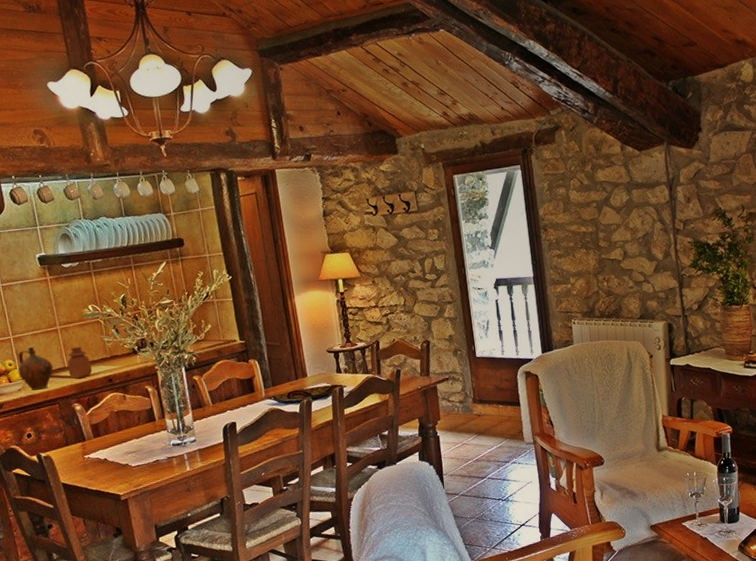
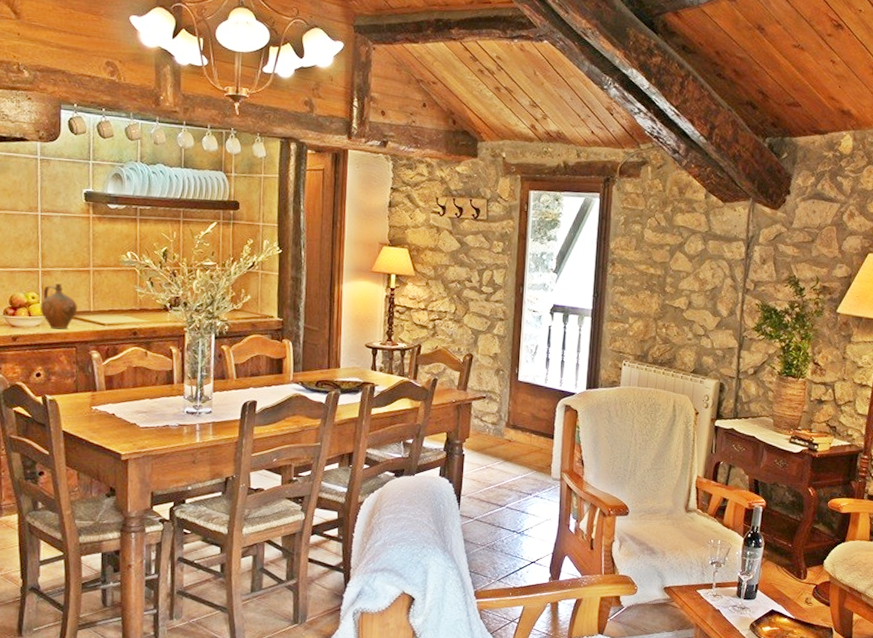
jar: present [67,346,92,379] -> none [93,292,118,326]

